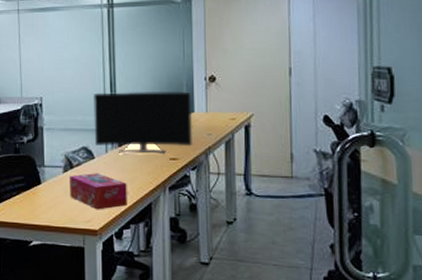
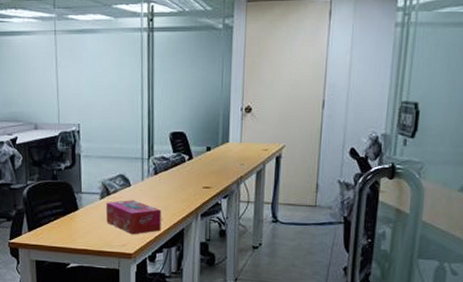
monitor: present [92,90,194,155] -> none [130,120,228,184]

